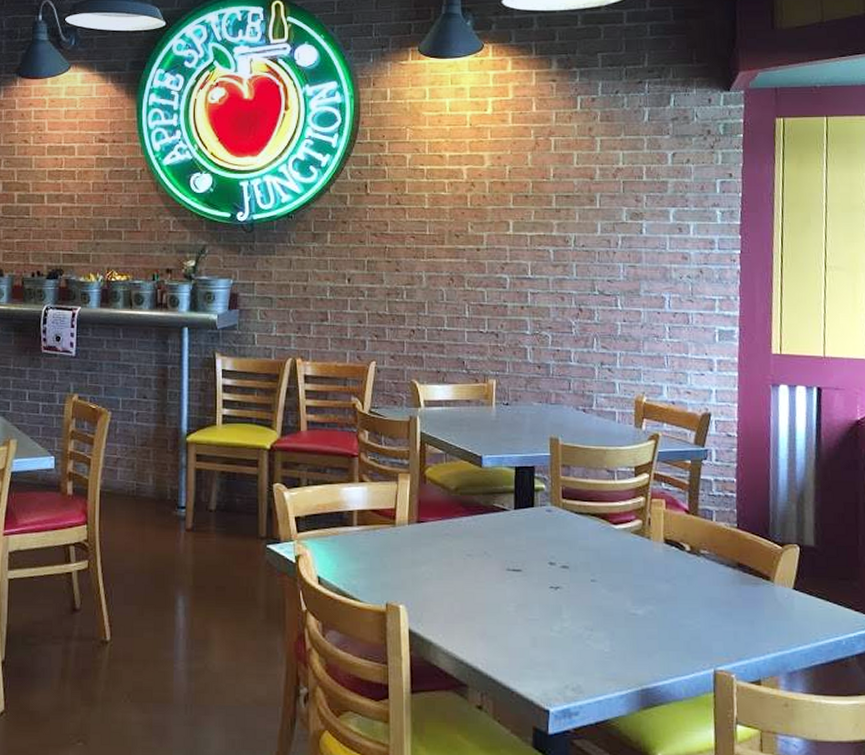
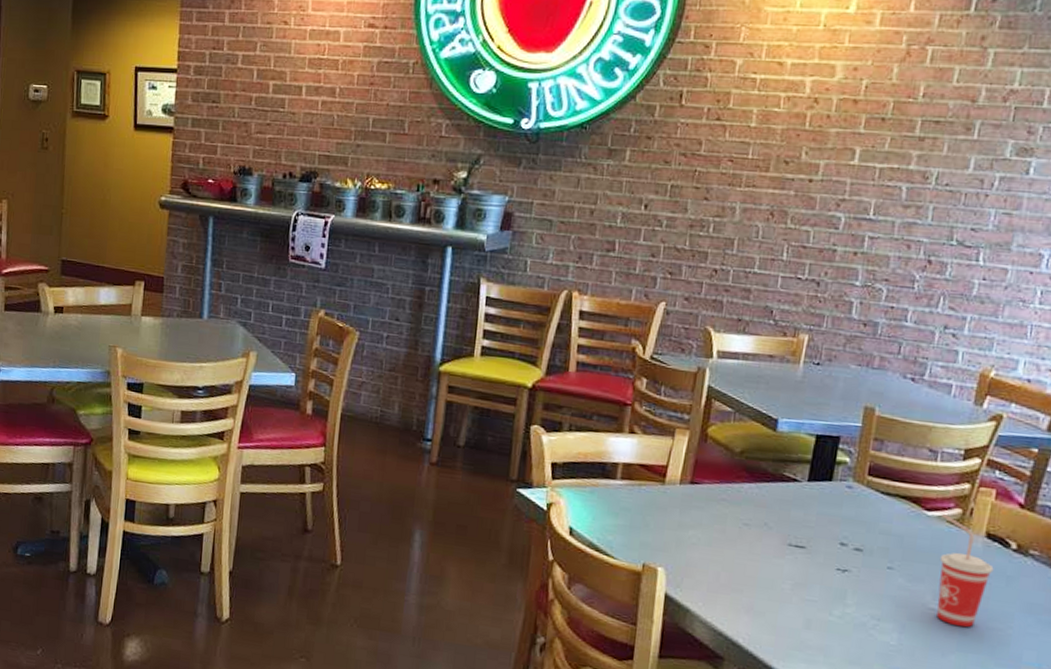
beverage cup: none [627,526,676,628] -> present [937,514,994,628]

